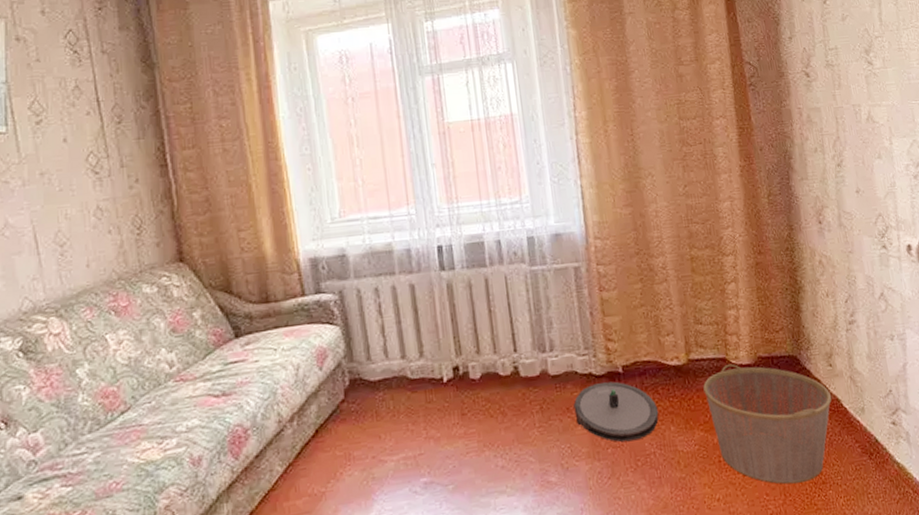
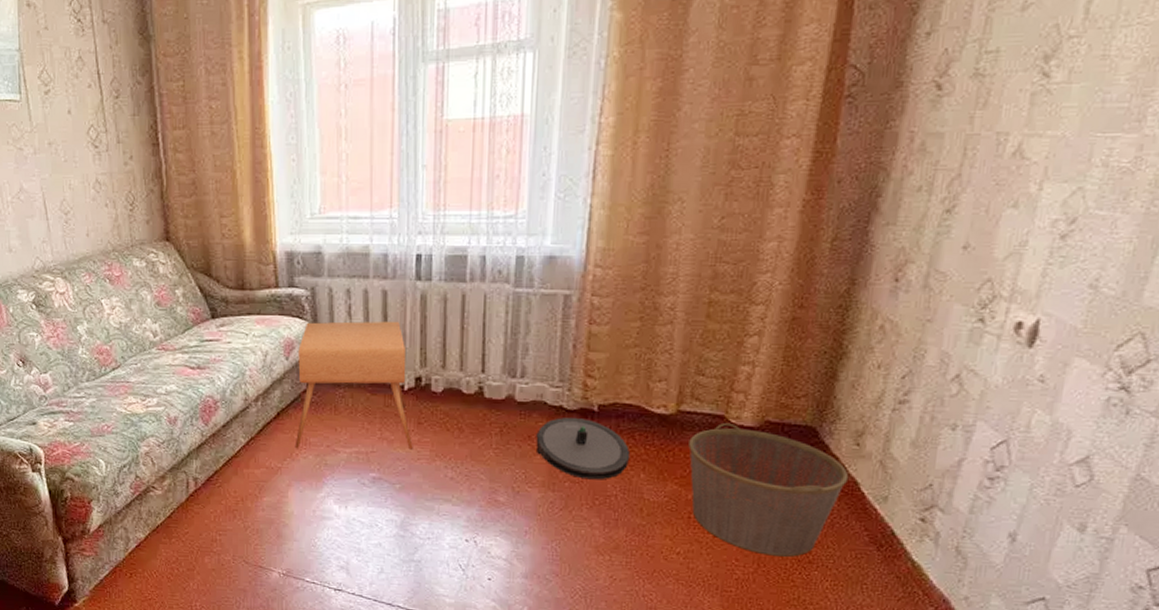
side table: none [331,313,461,467] -> present [295,321,413,450]

